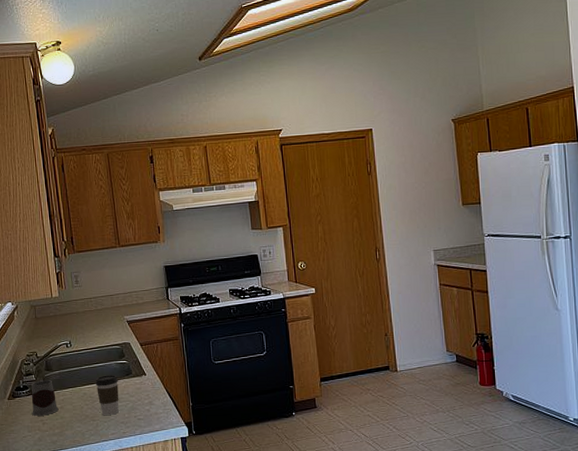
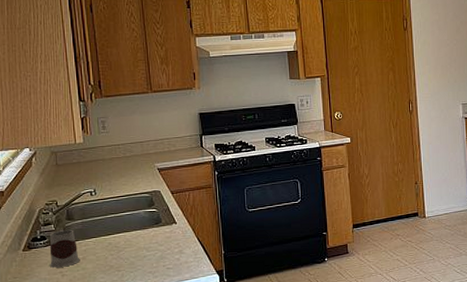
coffee cup: present [95,375,119,416] -> none [121,224,147,266]

